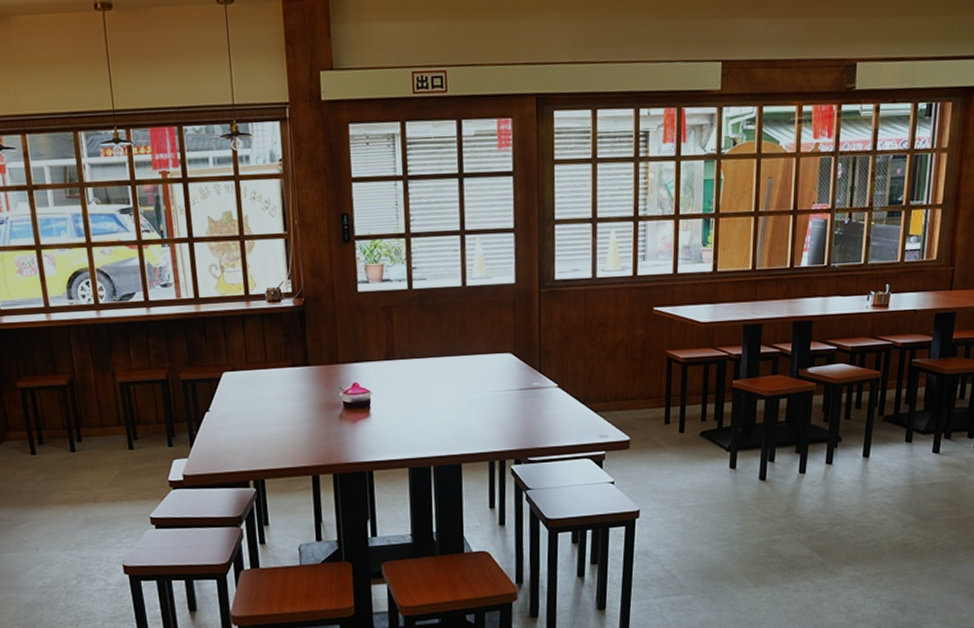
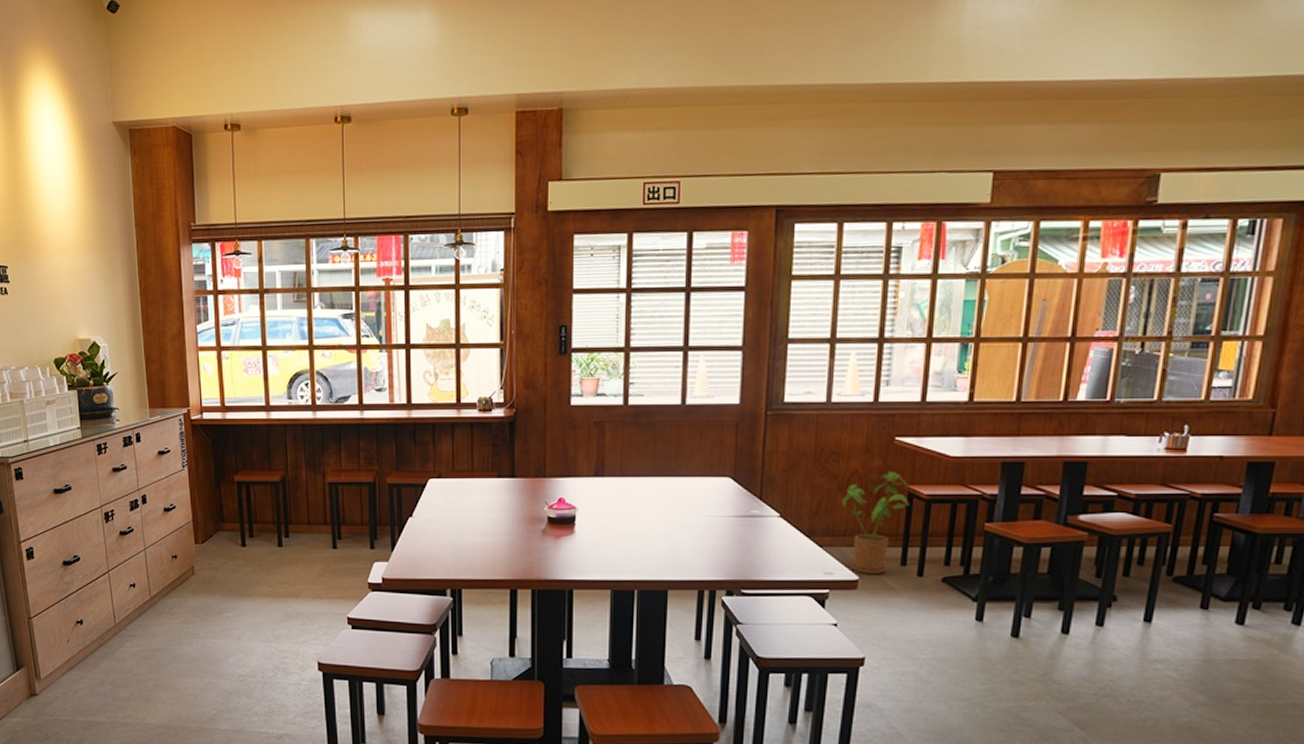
house plant: none [611,339,669,435] -> present [842,471,909,575]

